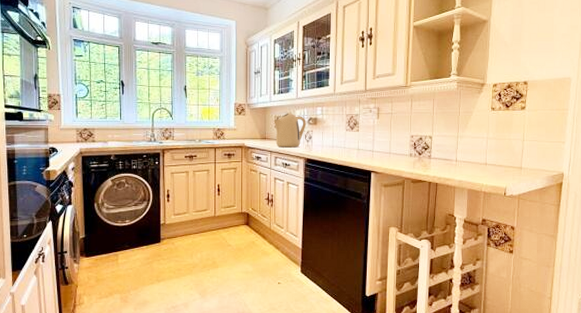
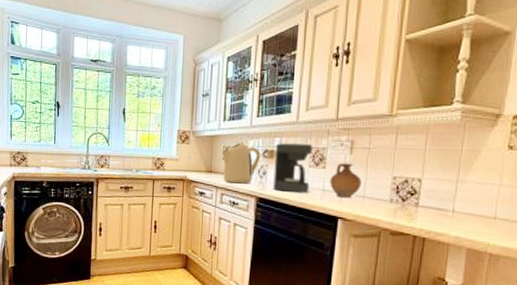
coffee maker: none [318,112,348,153] -> present [273,143,314,194]
ceramic jug: none [363,126,387,155] -> present [330,163,361,199]

